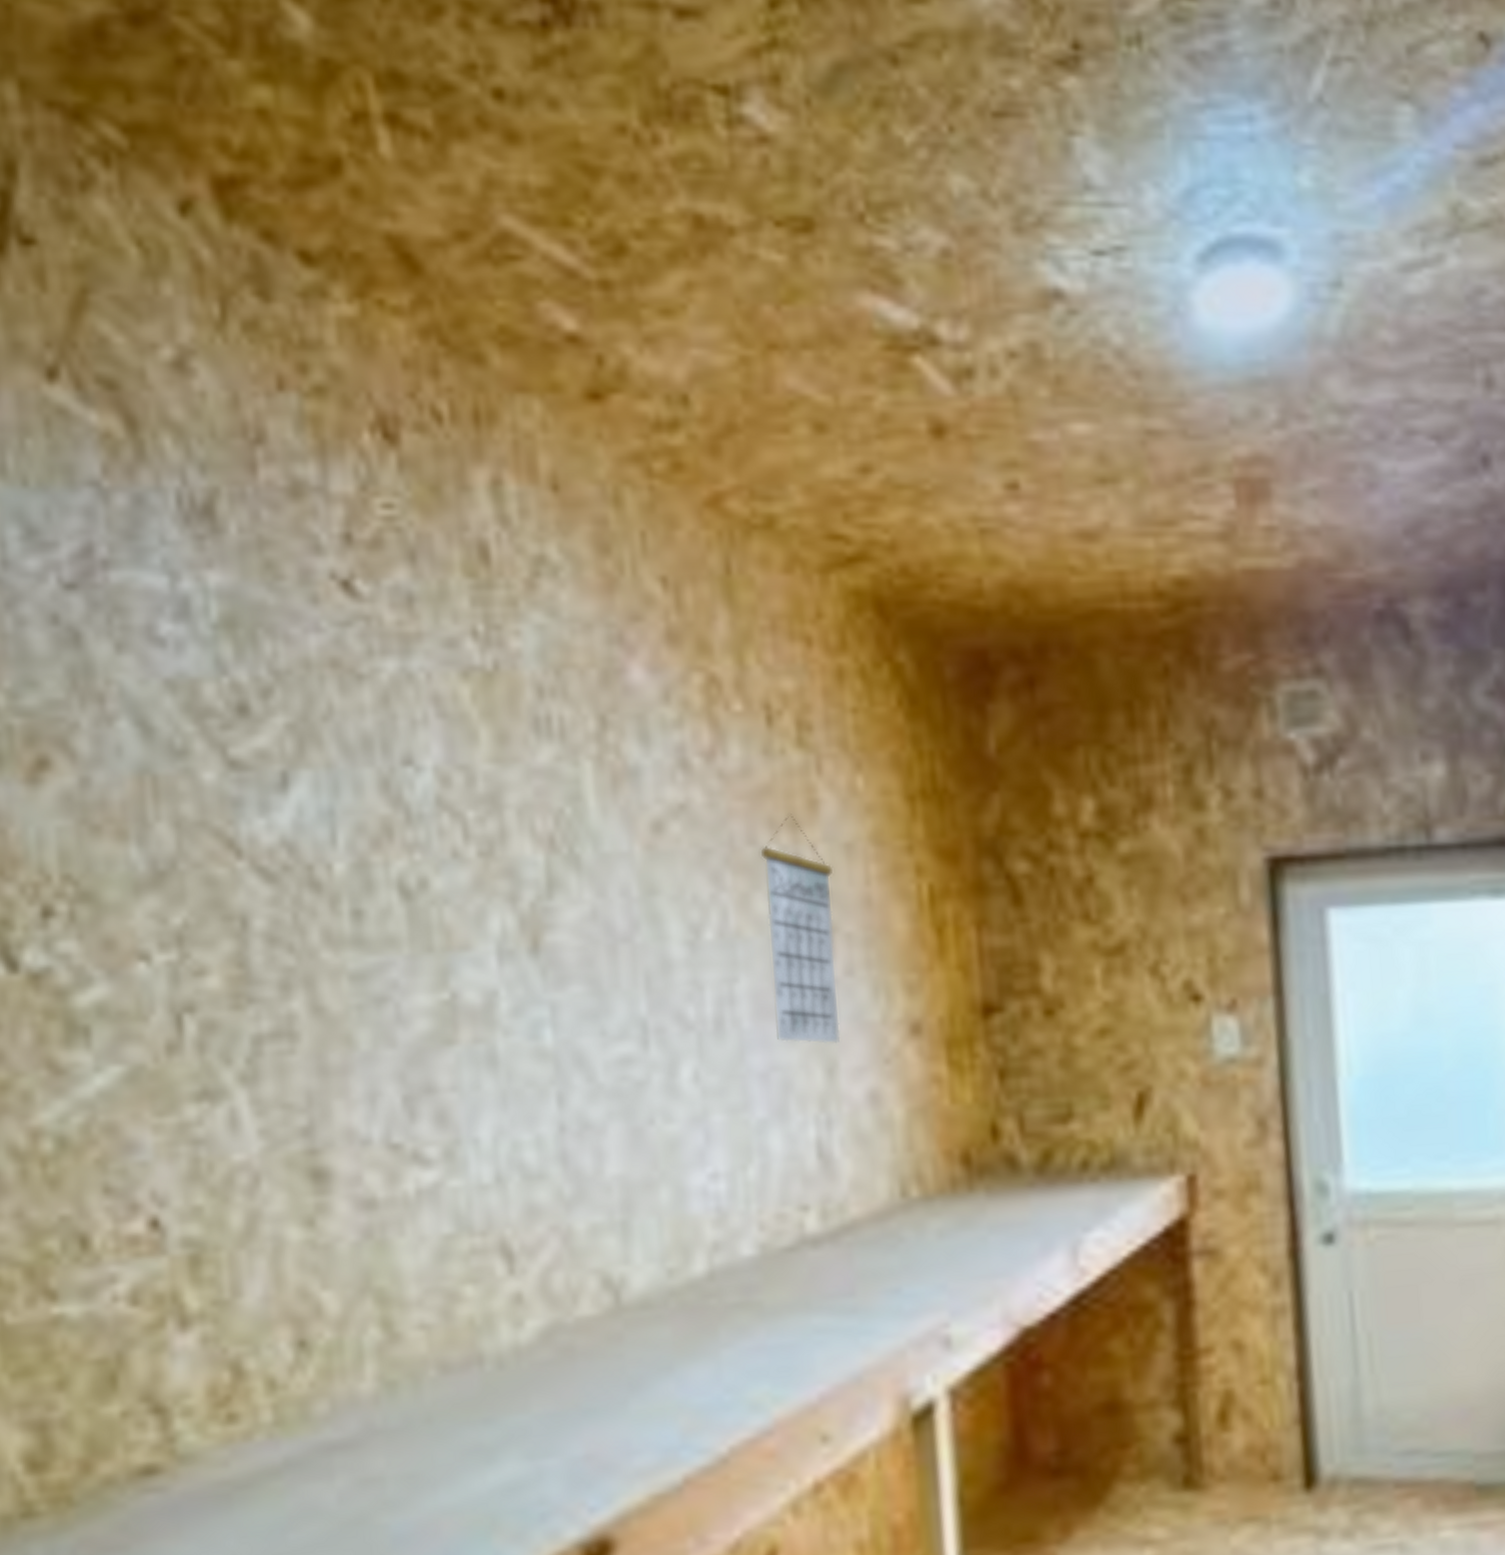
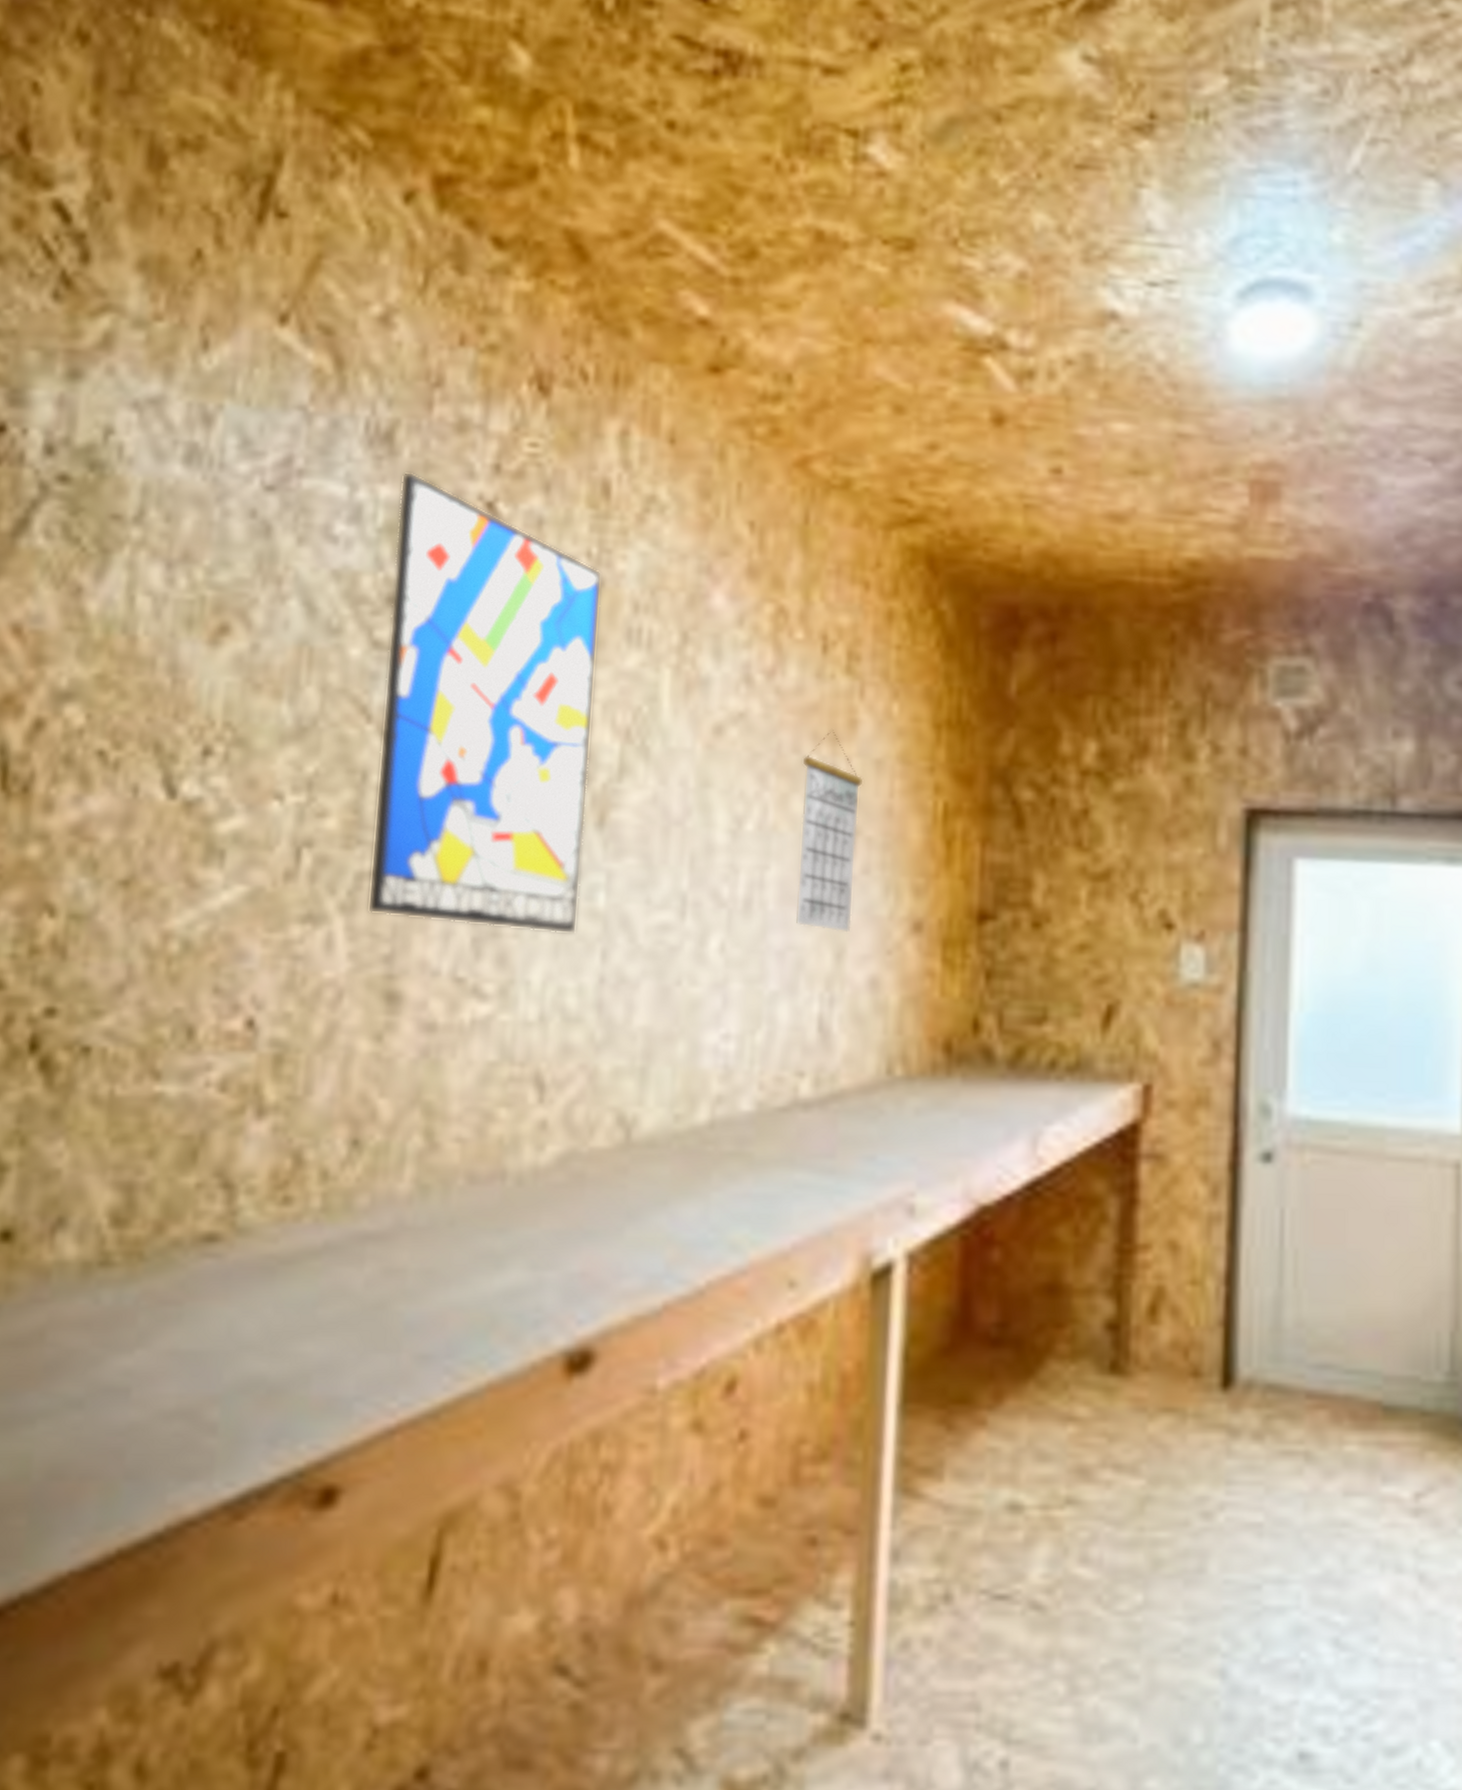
wall art: none [231,551,525,1082] -> present [367,471,603,934]

